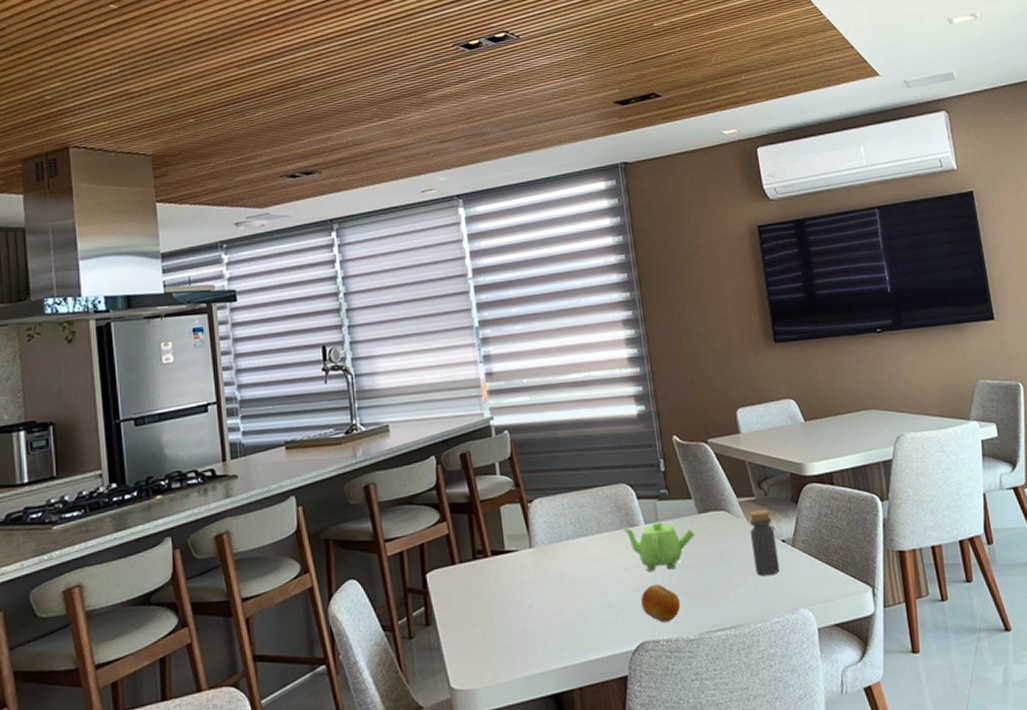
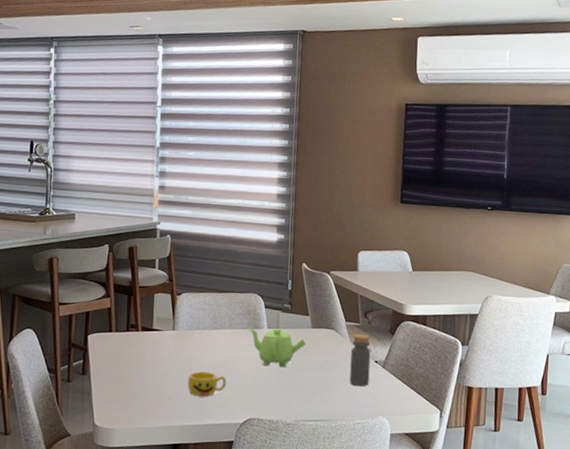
cup: none [558,592,607,626] -> present [188,371,227,396]
fruit: present [641,584,681,623] -> none [254,376,285,407]

